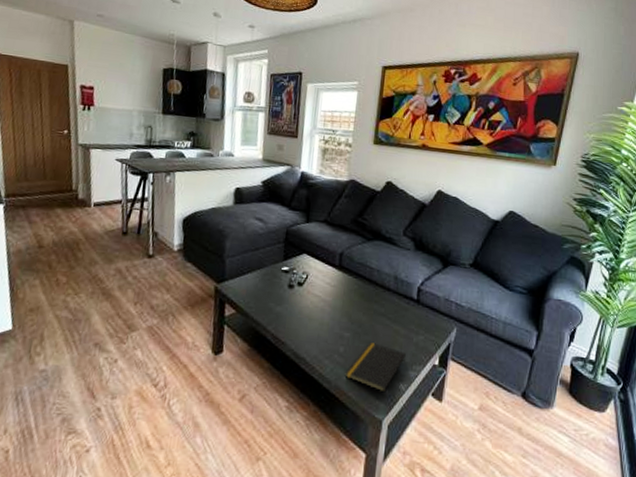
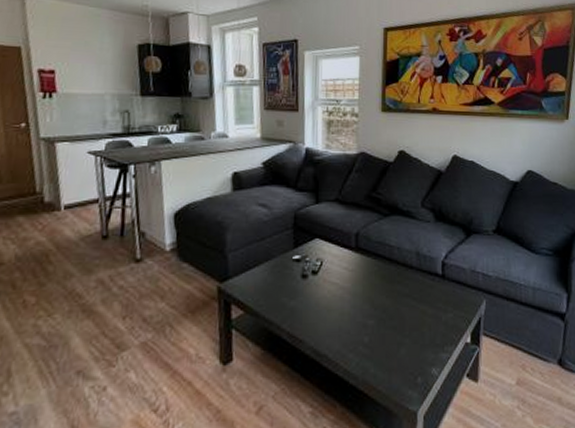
notepad: present [345,342,406,393] -> none [372,328,436,381]

